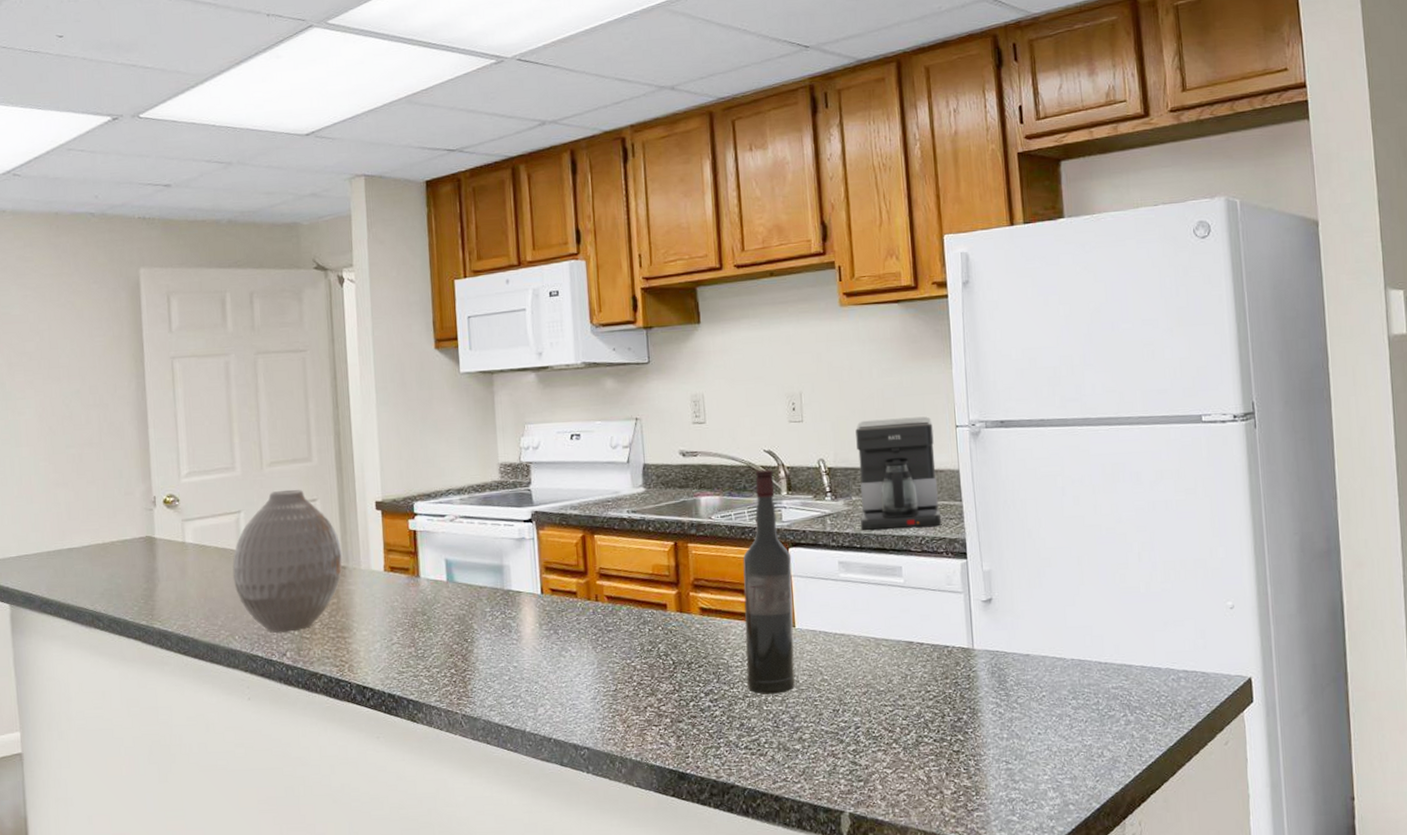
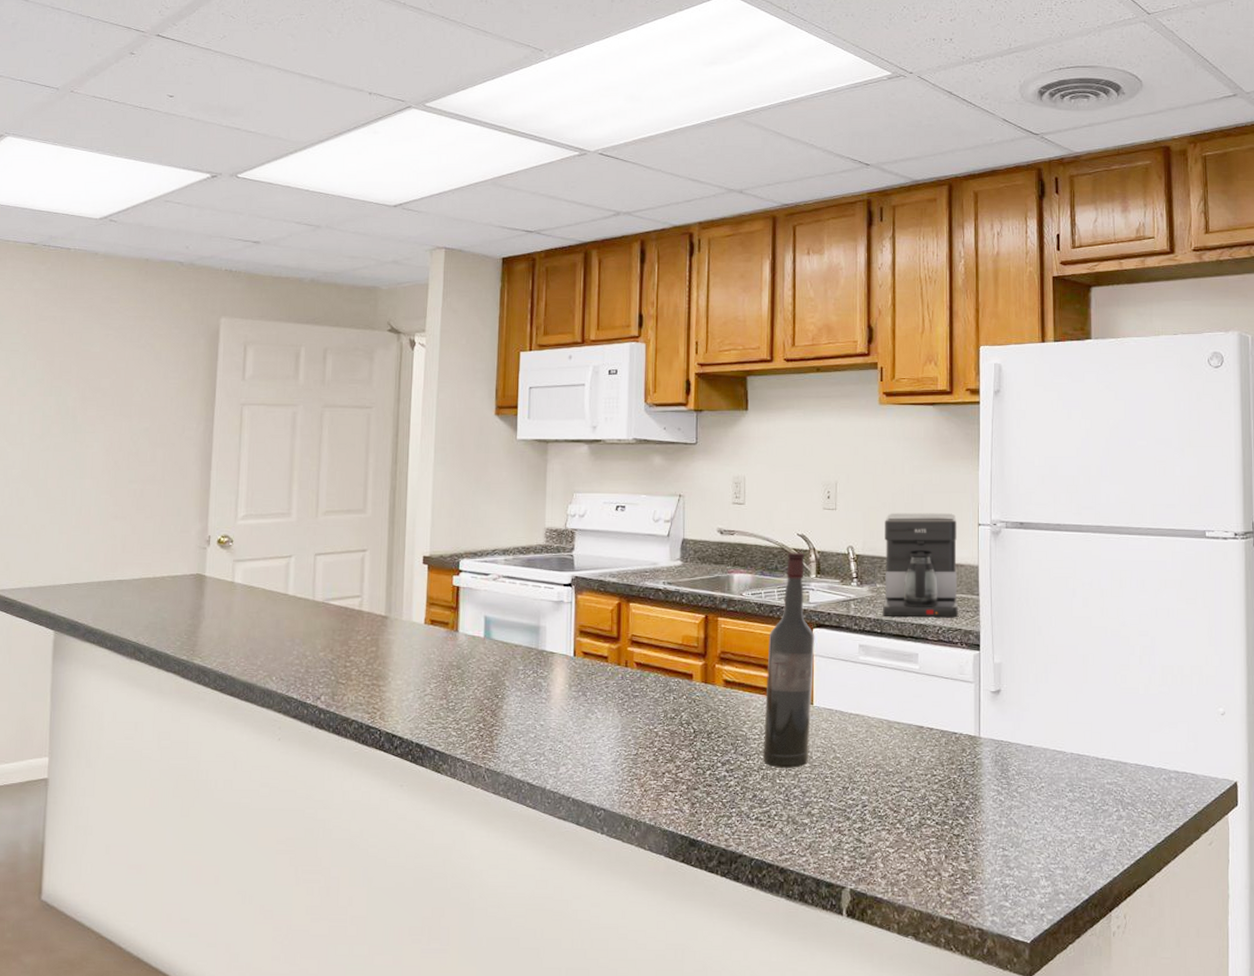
vase: present [232,489,343,632] -> none [277,538,385,675]

